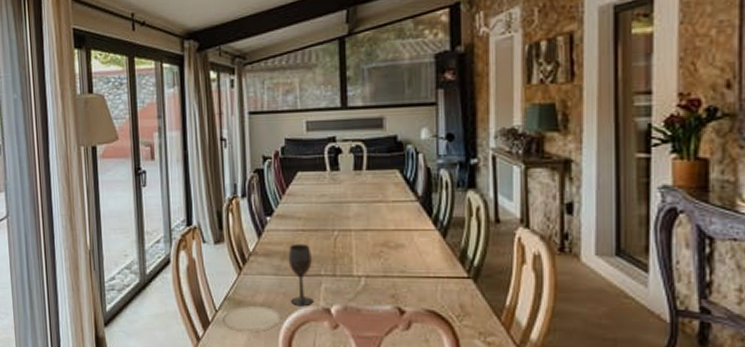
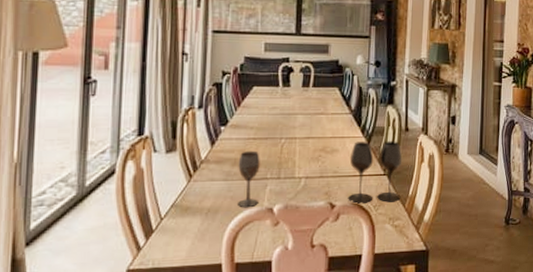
plate: present [221,306,282,333] -> none [166,211,228,238]
wine glass: none [421,234,494,313] -> present [348,140,403,204]

